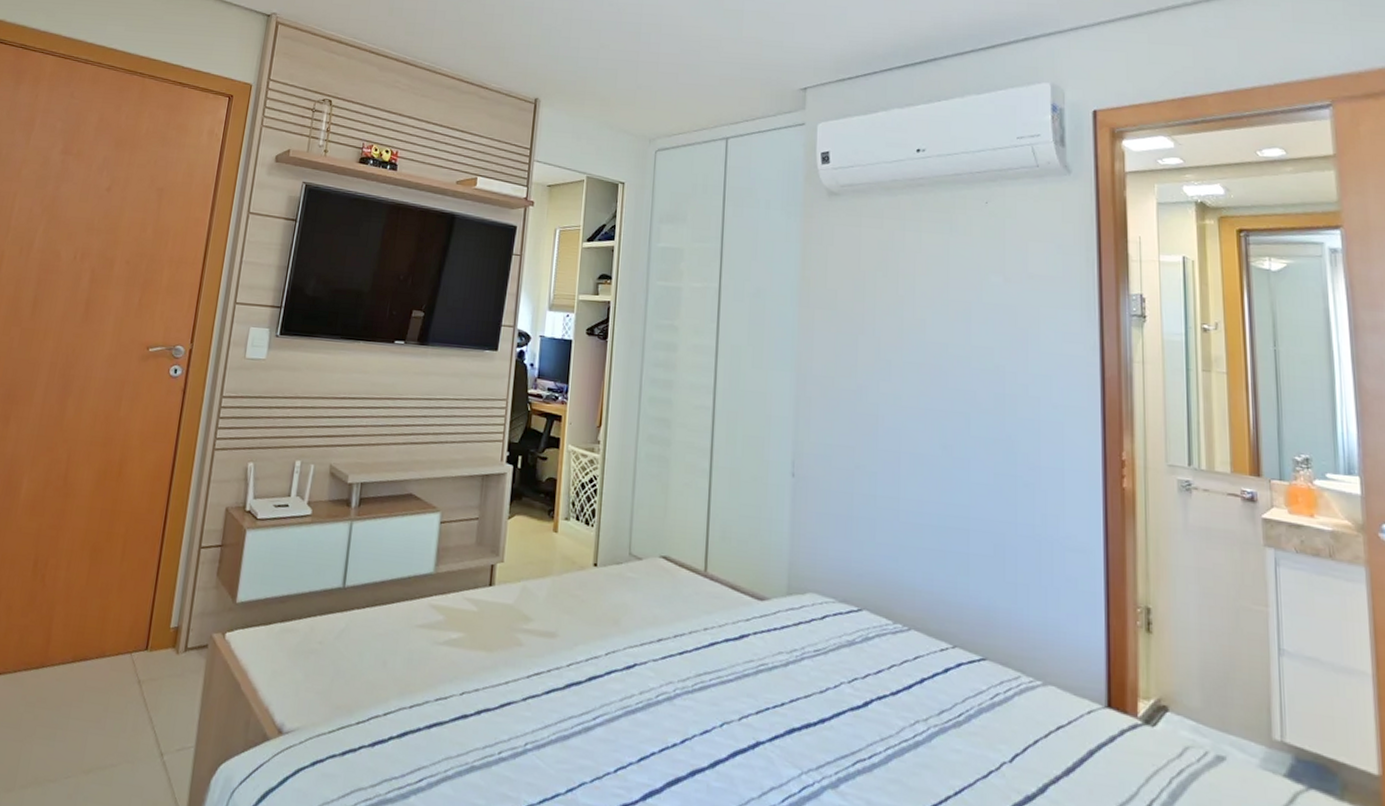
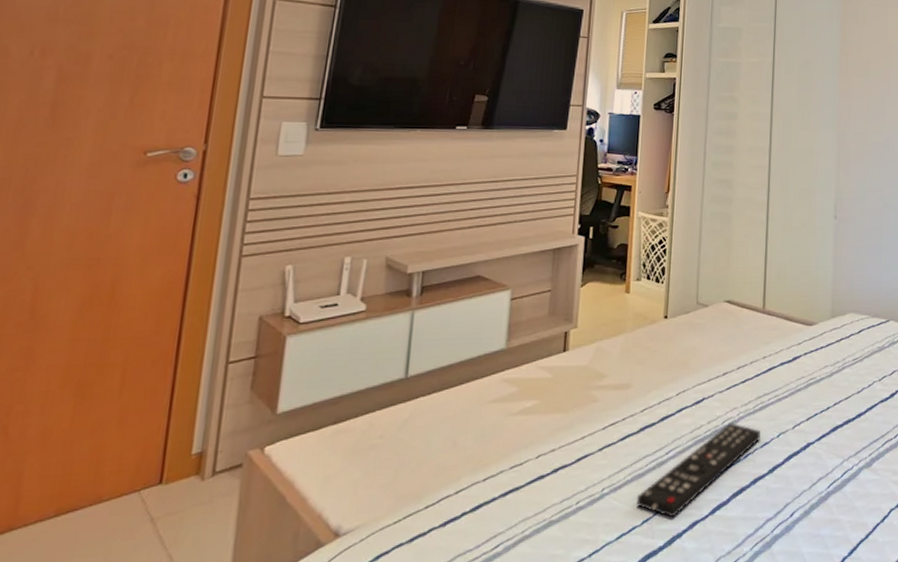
remote control: none [561,698,700,794] -> present [637,423,761,518]

